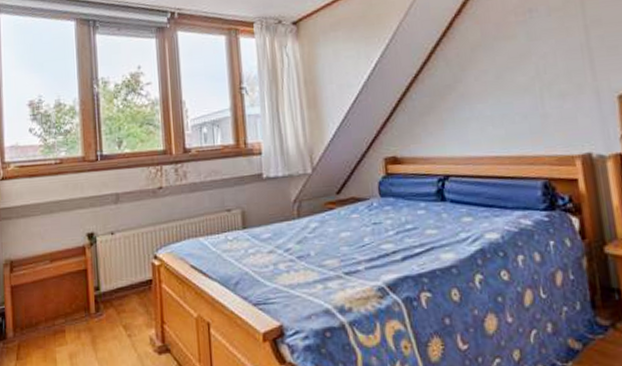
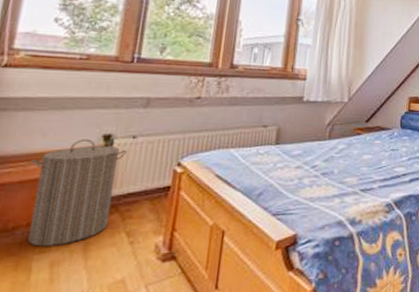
laundry hamper: none [37,238,110,340] -> present [28,139,128,246]

